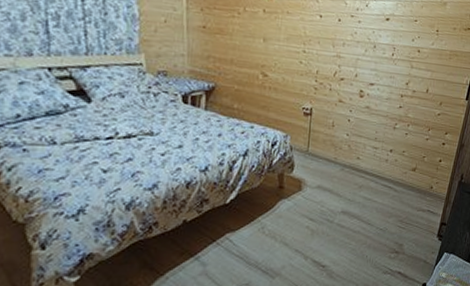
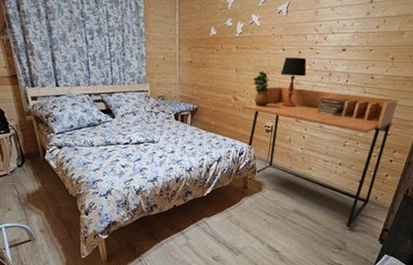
desk: none [273,60,446,226] -> present [242,86,398,228]
potted plant: none [284,40,307,86] -> present [252,71,270,108]
table lamp: none [318,25,348,85] -> present [280,57,307,108]
book stack: none [362,72,399,95] -> present [317,97,352,116]

